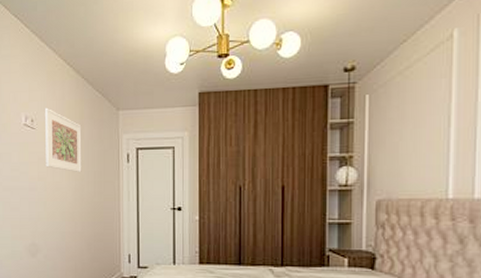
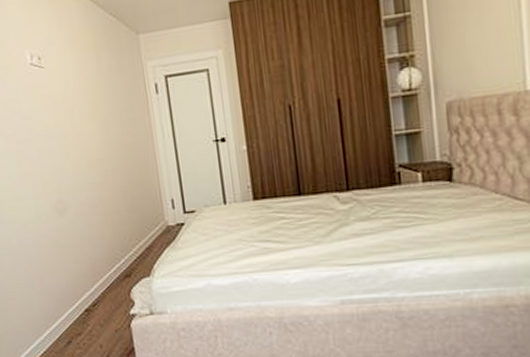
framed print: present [44,107,82,173] -> none [51,41,105,113]

